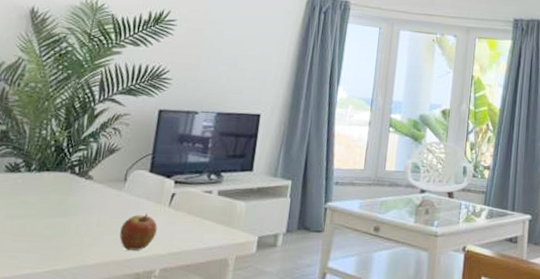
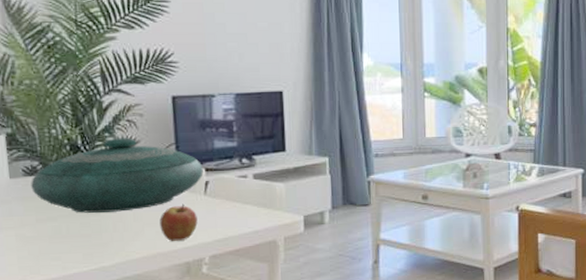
decorative bowl: none [9,143,173,216] -> present [31,138,204,213]

